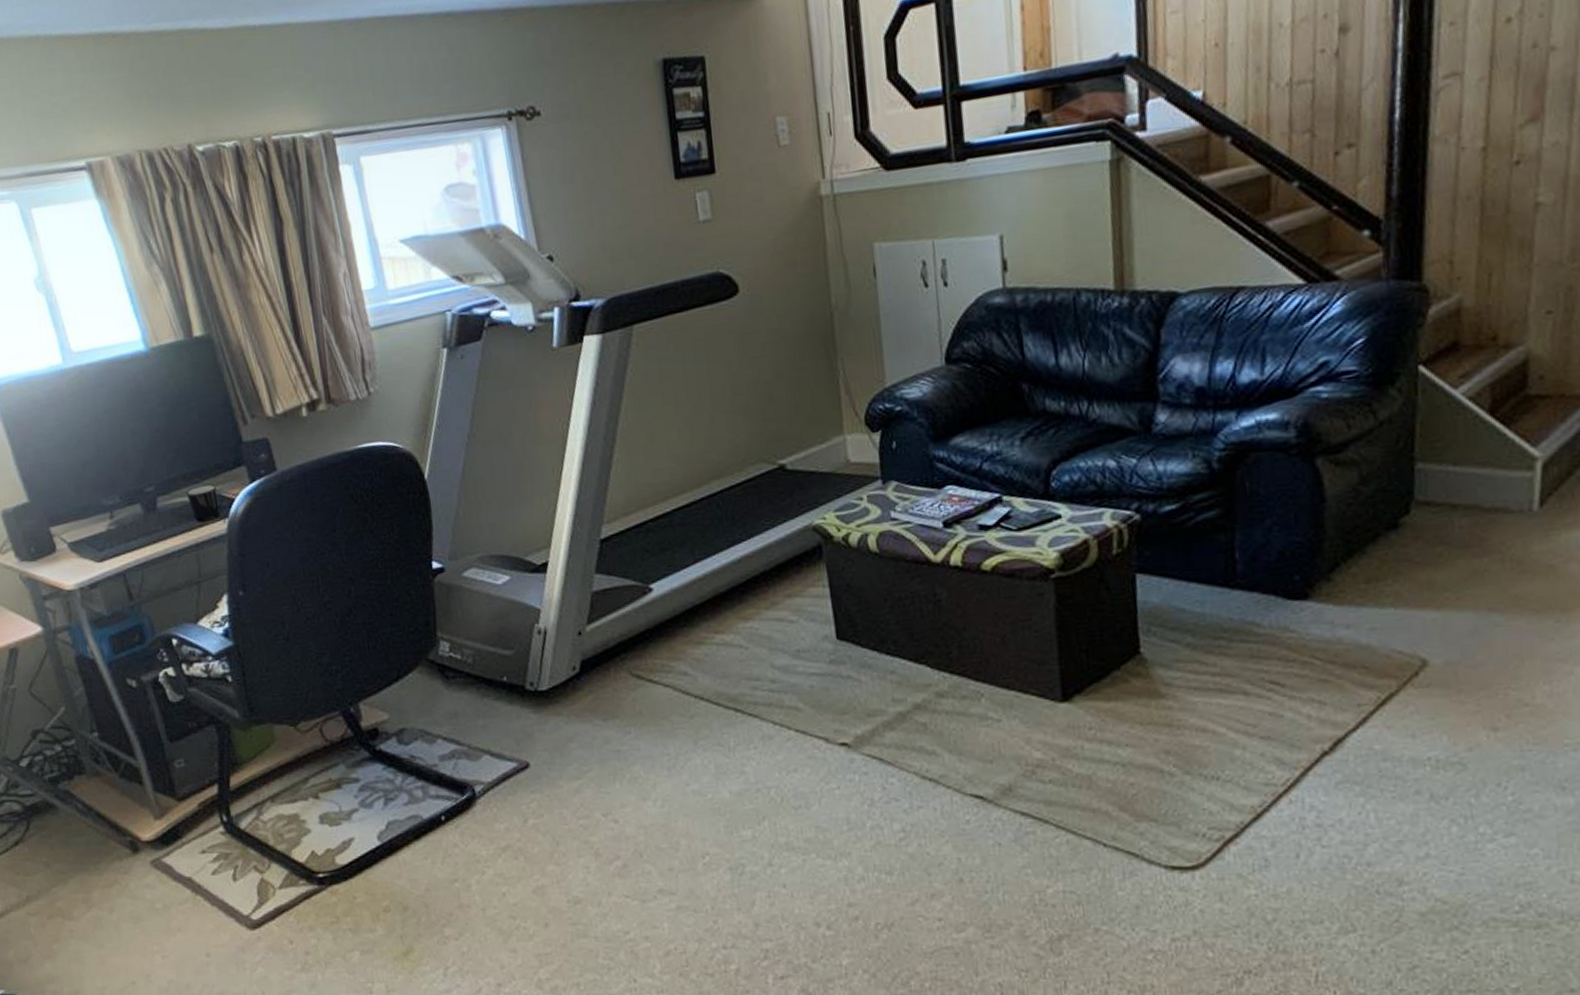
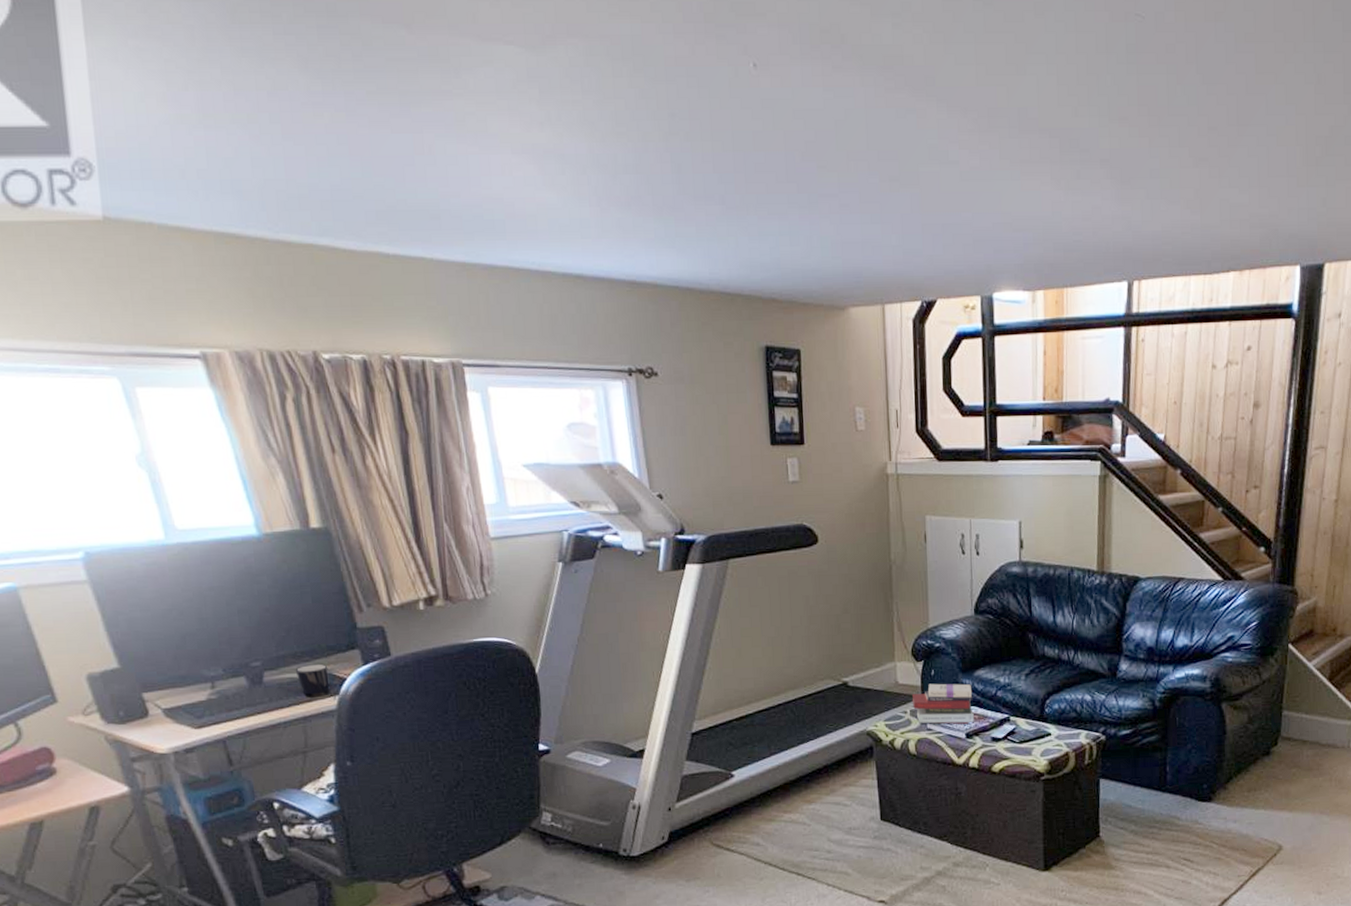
books: none [868,456,953,512] -> present [911,683,974,725]

